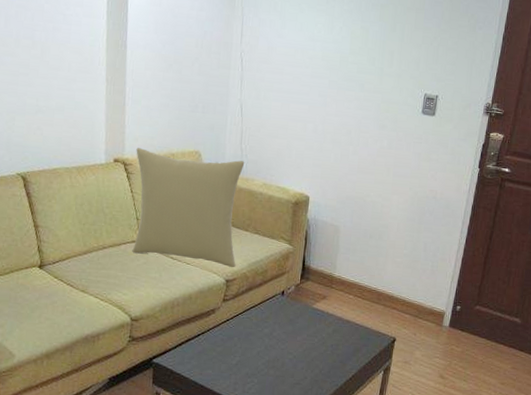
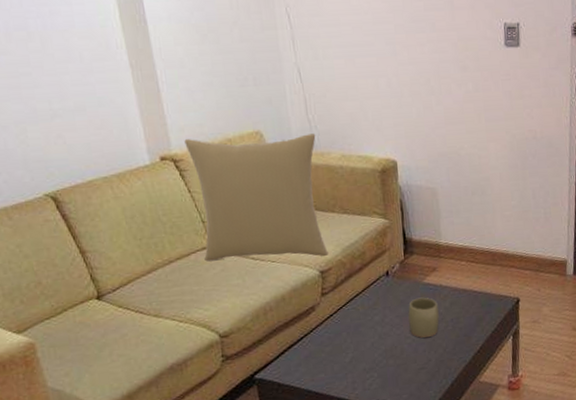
mug: none [293,319,322,357] -> present [408,297,439,338]

